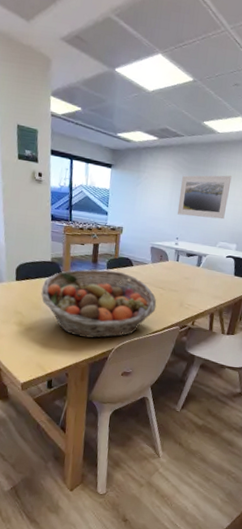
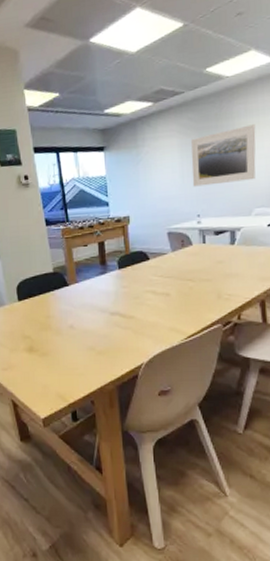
fruit basket: present [41,269,157,339] -> none [47,269,188,355]

